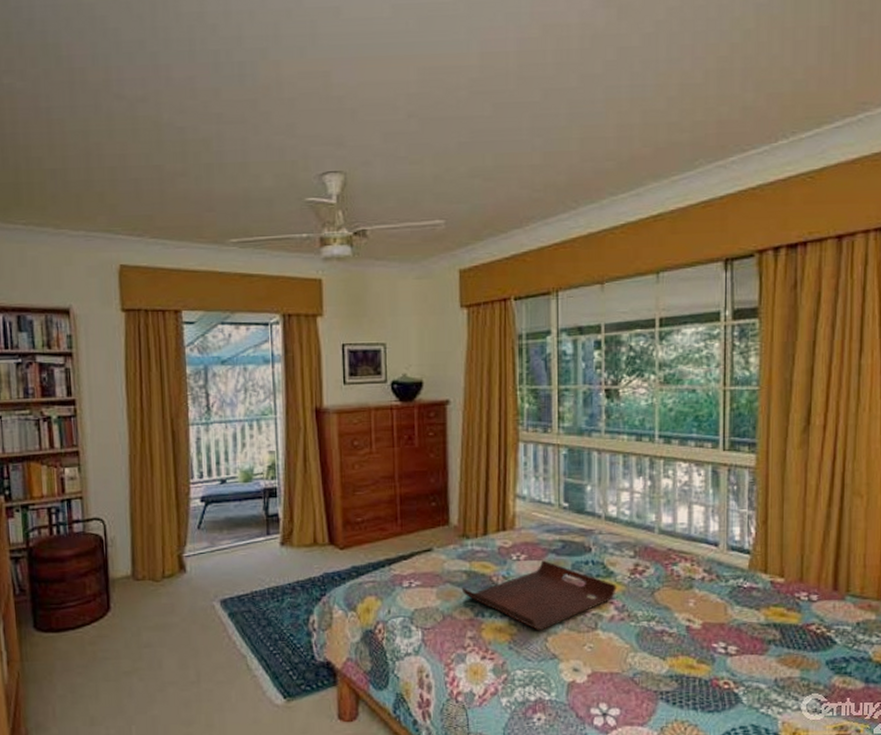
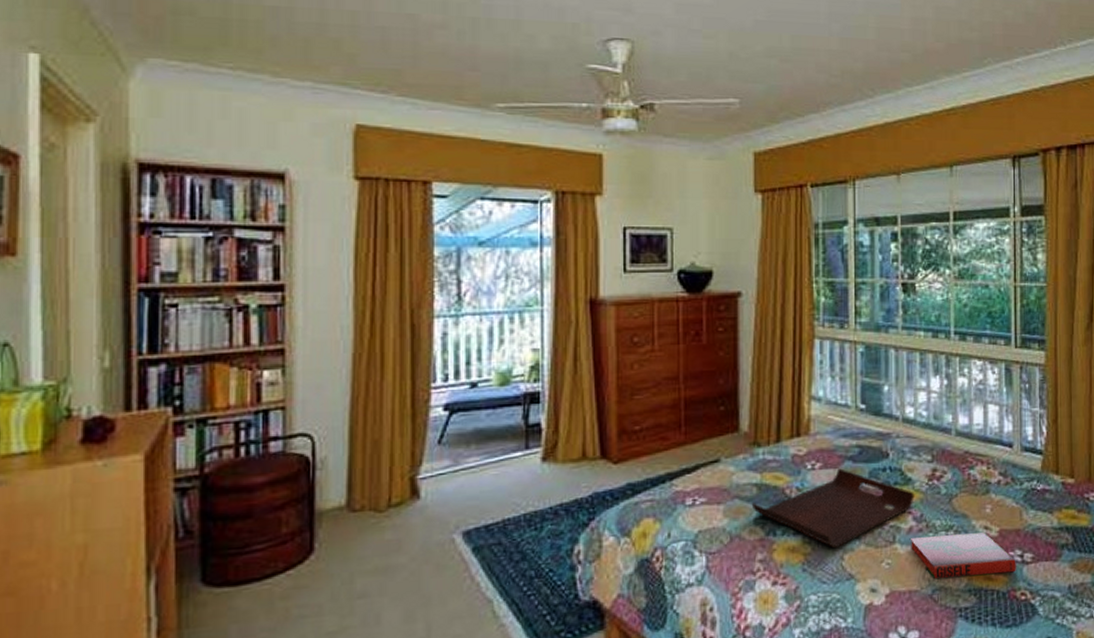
hardback book: none [611,624,720,664] -> present [909,532,1016,578]

